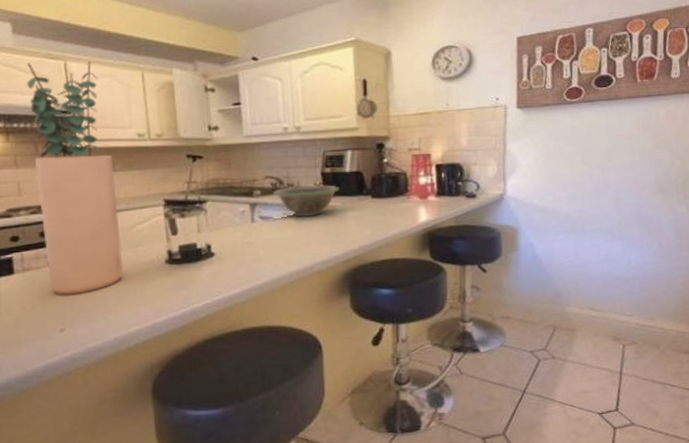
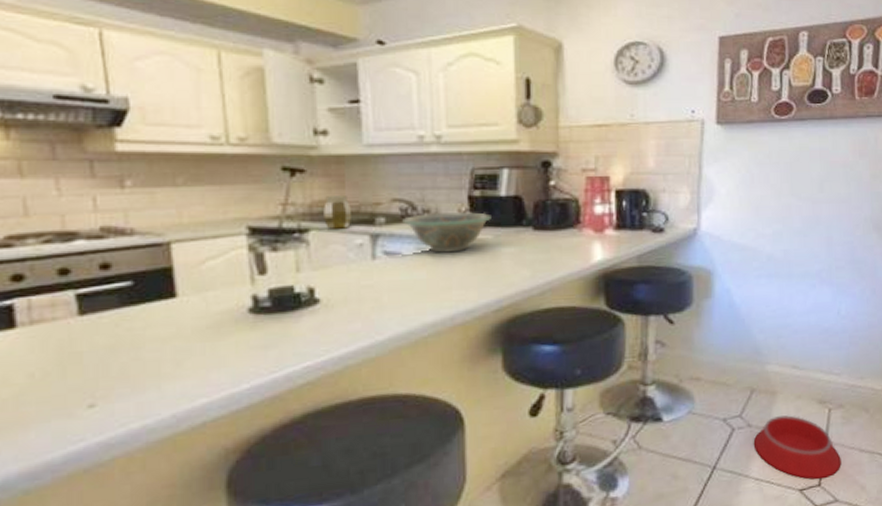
vase: present [27,60,124,295] -> none [39,28,187,357]
jar: none [216,175,237,200] -> present [323,196,353,229]
pet bowl: none [557,349,636,406] -> present [753,415,841,481]

